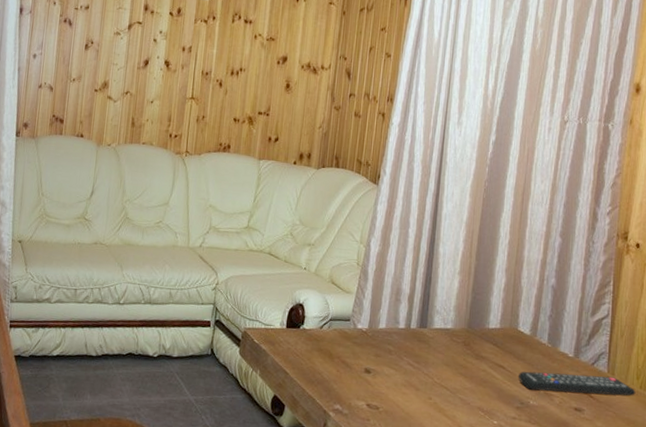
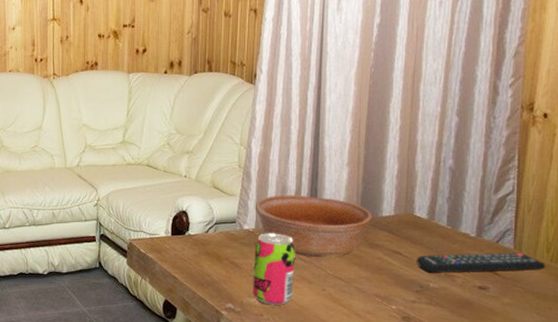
beverage can: none [361,334,405,411] -> present [253,233,295,305]
bowl: none [369,296,481,365] -> present [255,195,374,257]

